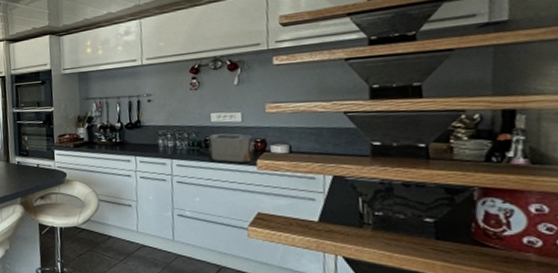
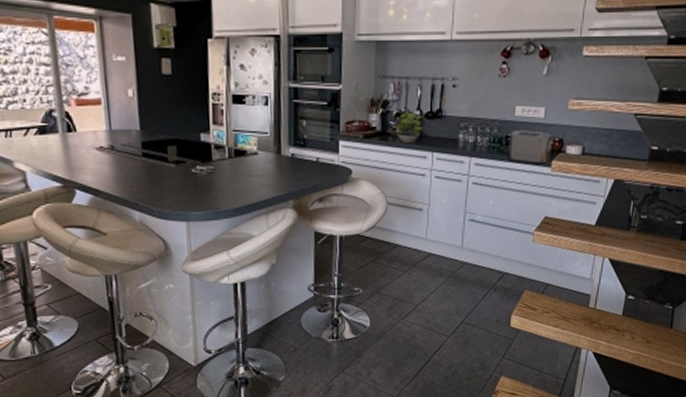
potted plant: none [99,124,125,151] -> present [394,112,423,144]

